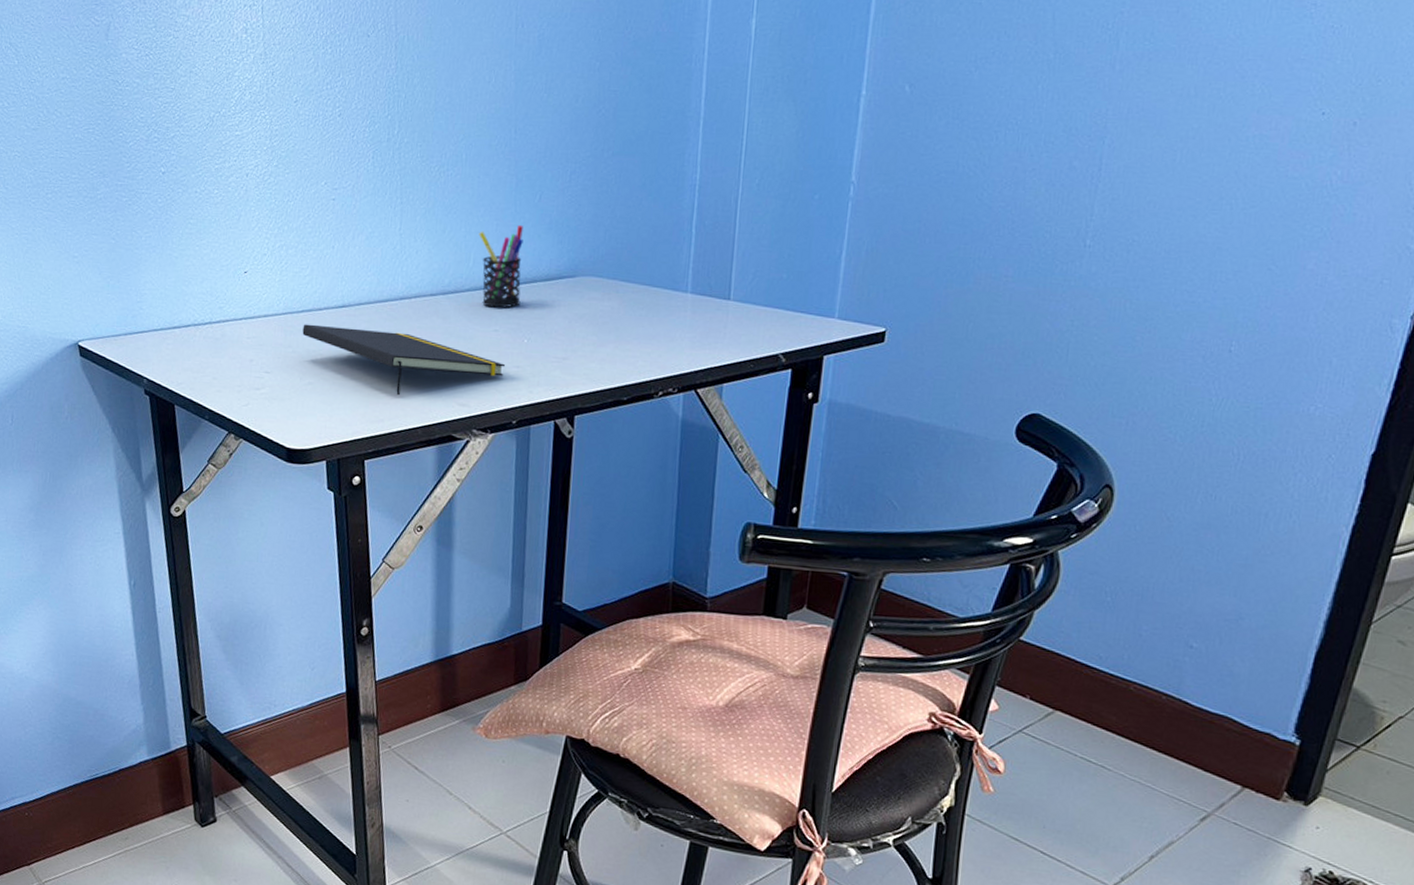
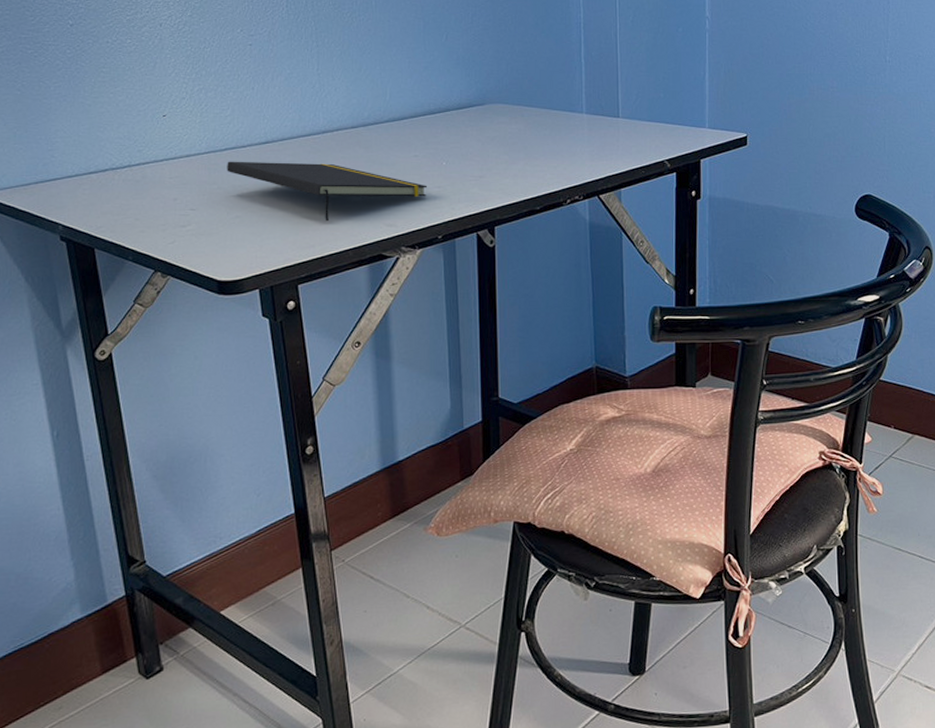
pen holder: present [478,224,523,308] -> none [393,61,437,136]

